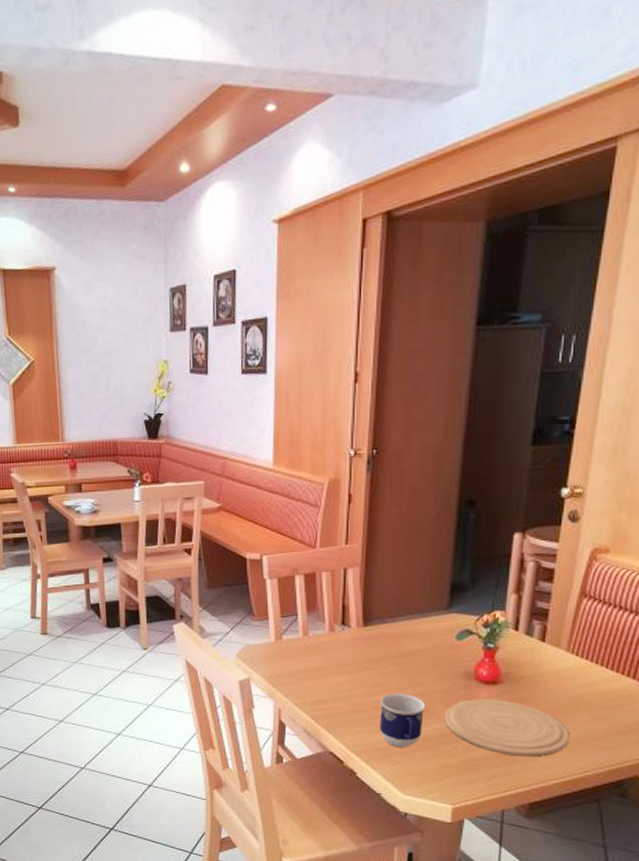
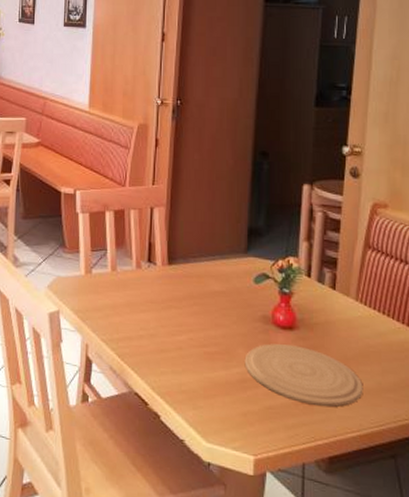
cup: present [380,693,426,747] -> none [183,333,227,391]

